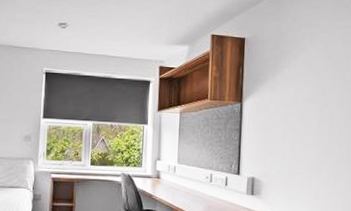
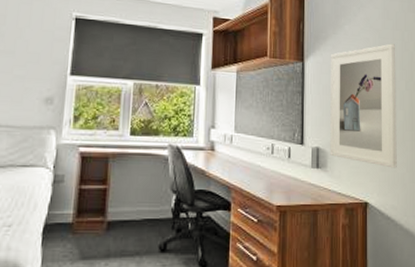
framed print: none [264,83,336,197] -> present [330,43,397,168]

